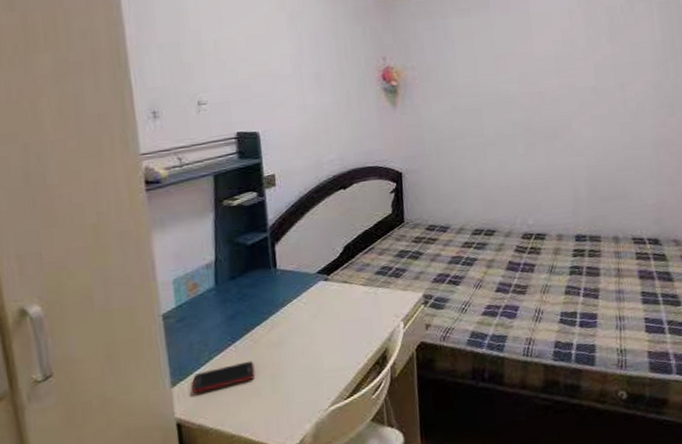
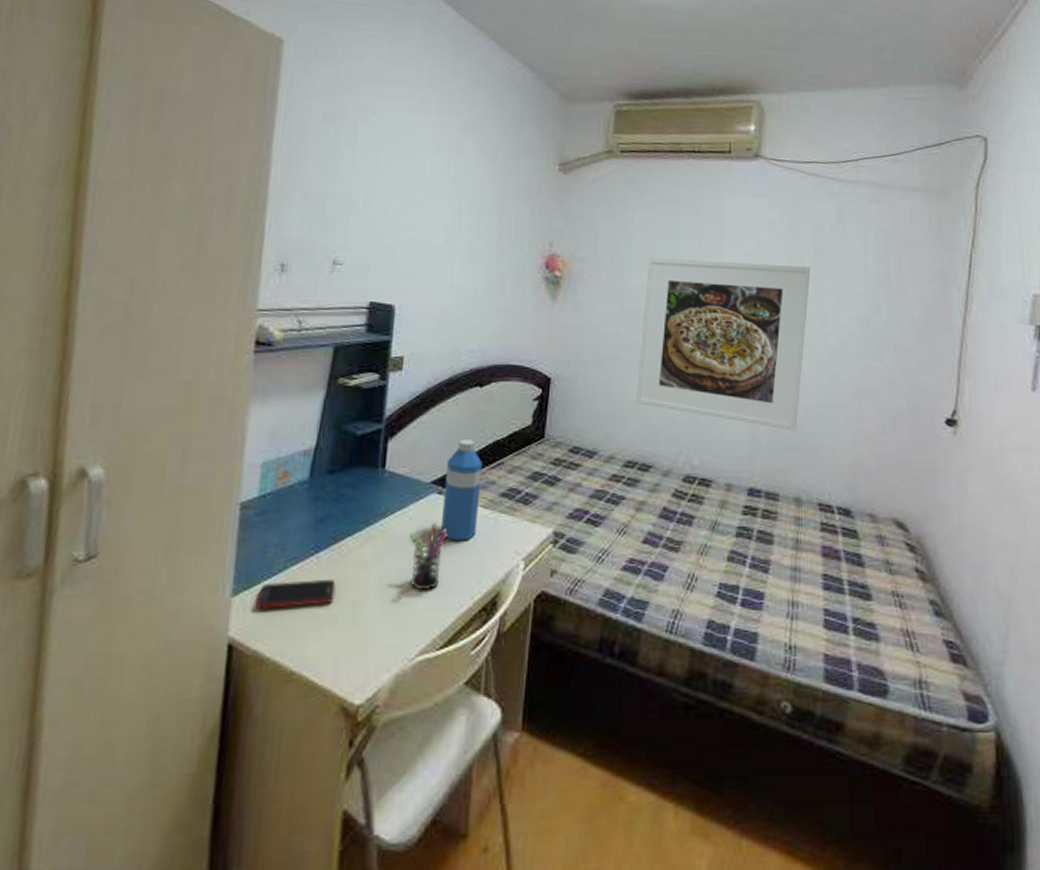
pen holder: none [306,303,338,357] -> present [409,522,448,590]
water bottle: none [327,233,361,316] -> present [440,440,482,541]
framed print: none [470,45,610,184] -> present [636,258,811,431]

